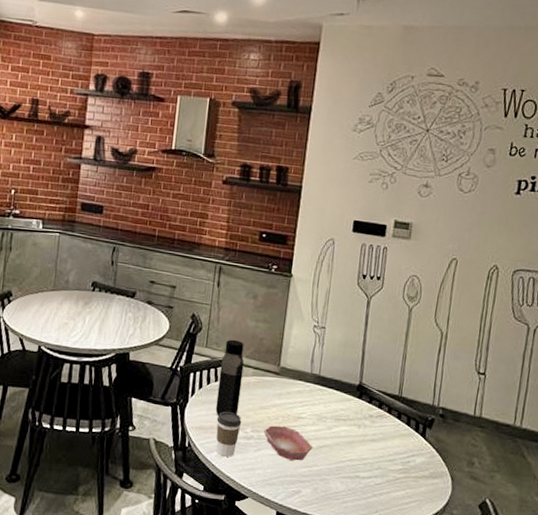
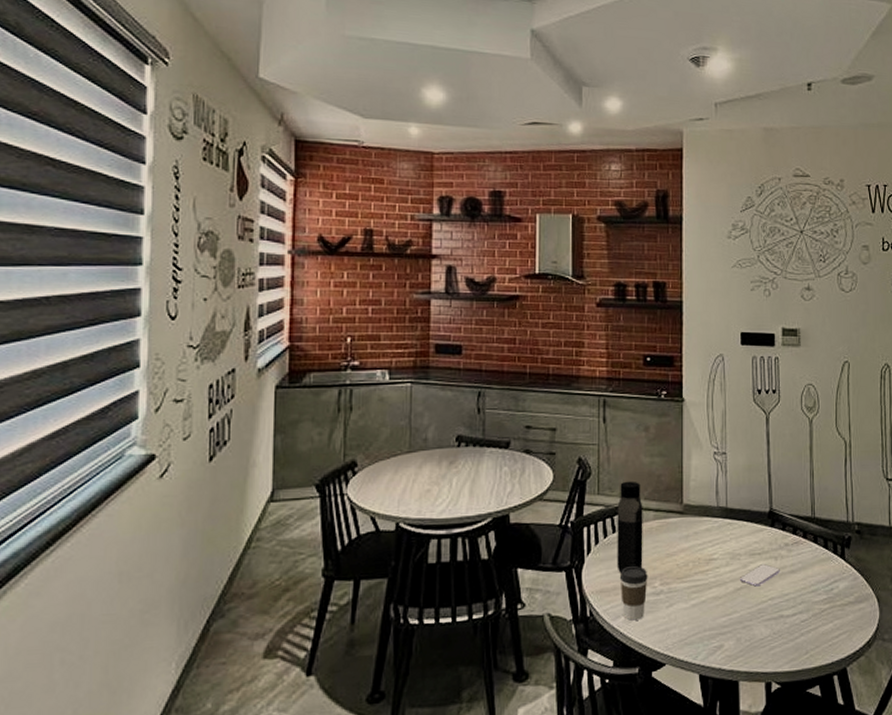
bowl: present [263,425,313,461] -> none [674,572,730,611]
smartphone: none [322,428,362,448] -> present [739,563,780,587]

